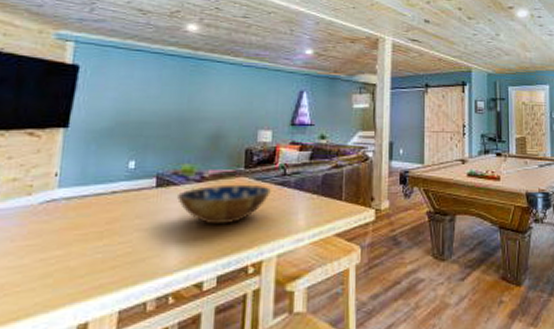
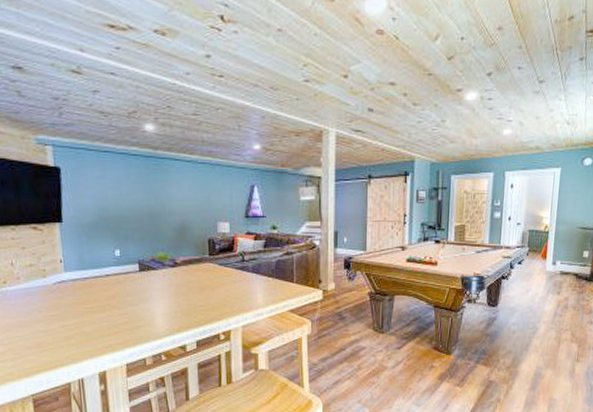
bowl: present [177,184,271,225] -> none [157,269,233,302]

